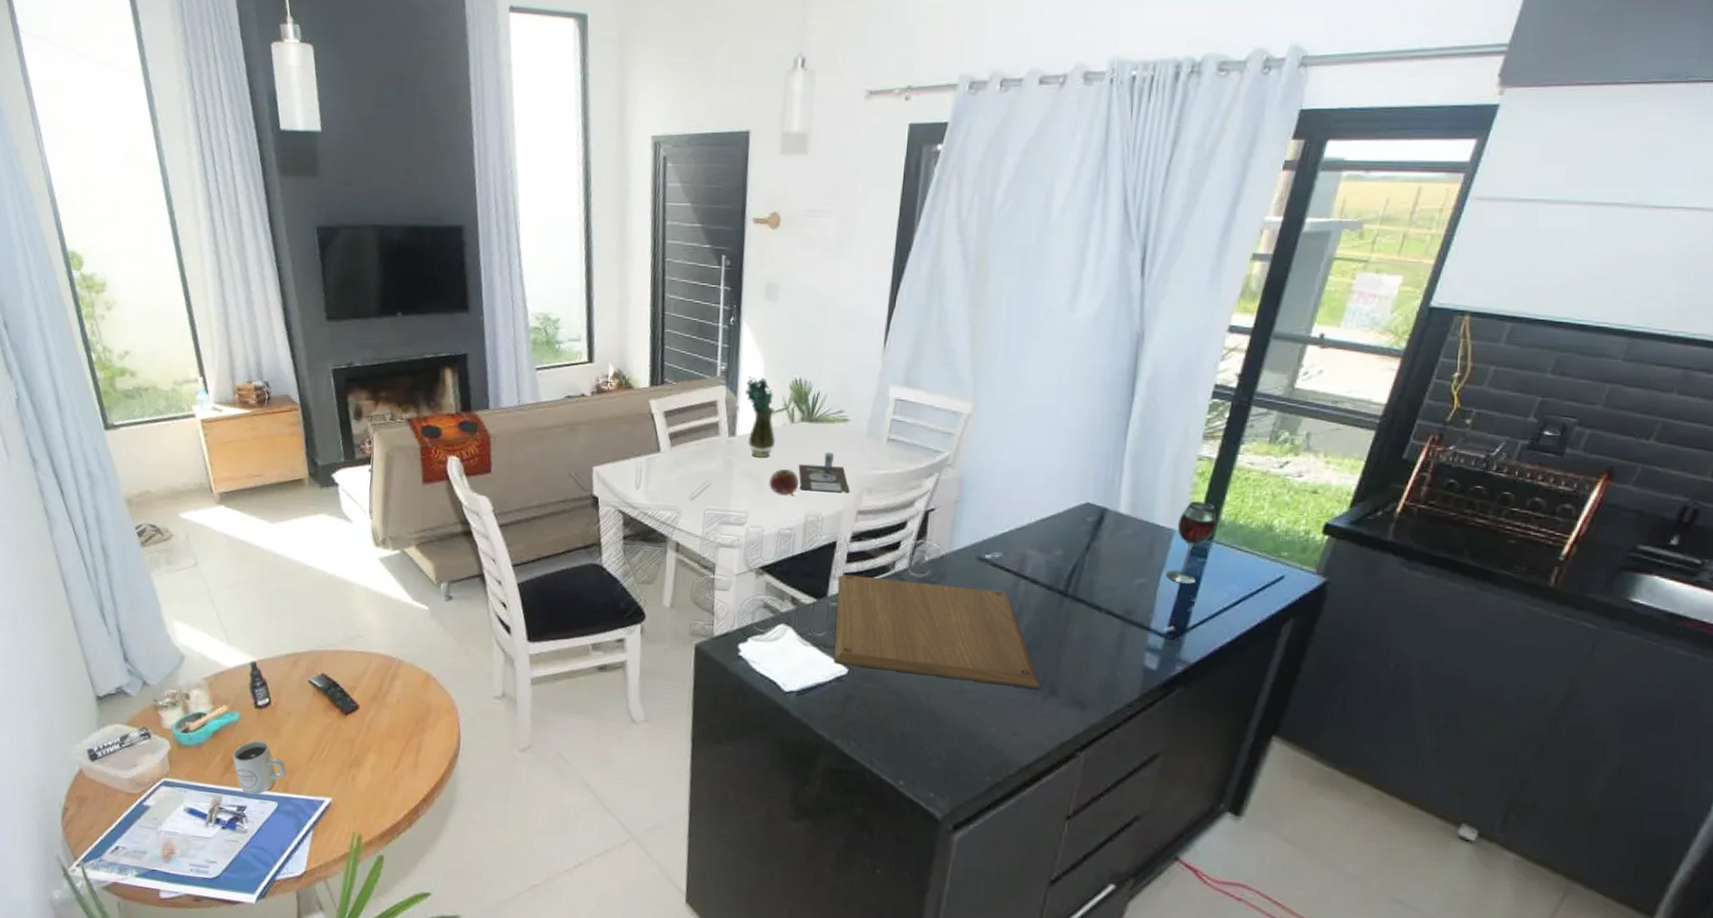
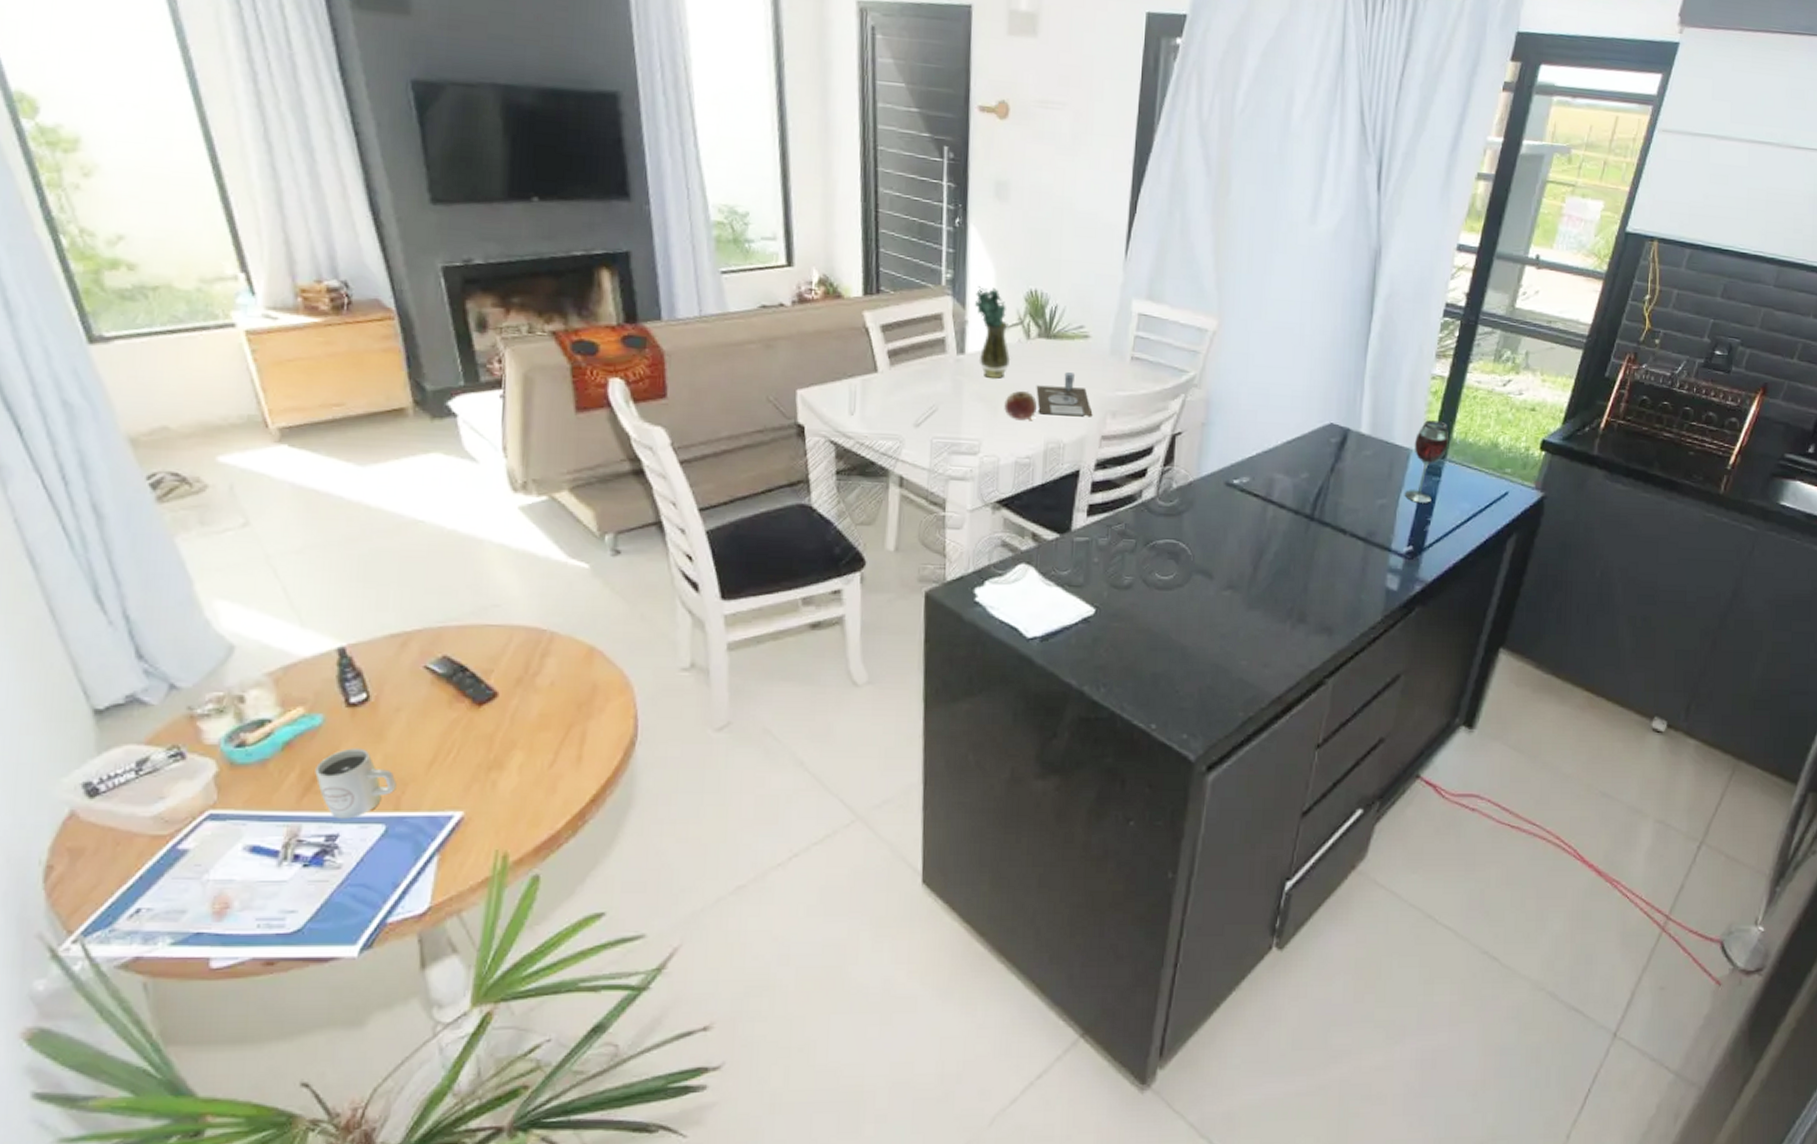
chopping board: present [834,574,1041,690] -> none [1079,506,1290,618]

